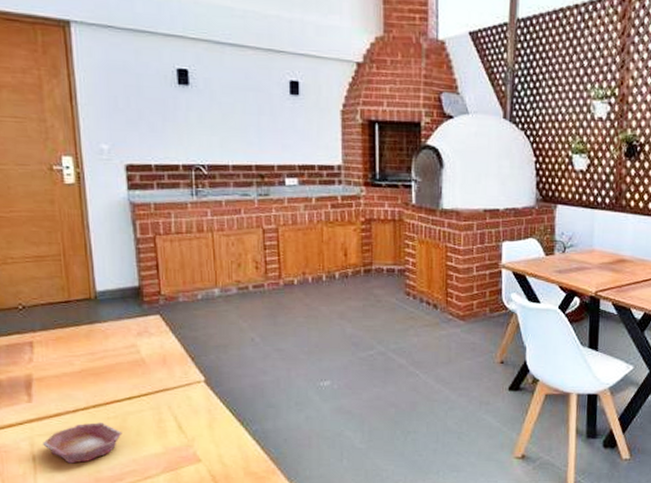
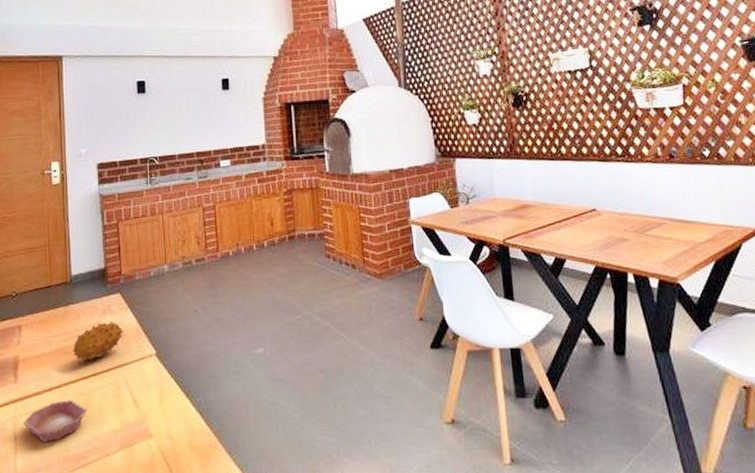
fruit: none [101,343,165,384] -> present [73,321,124,362]

